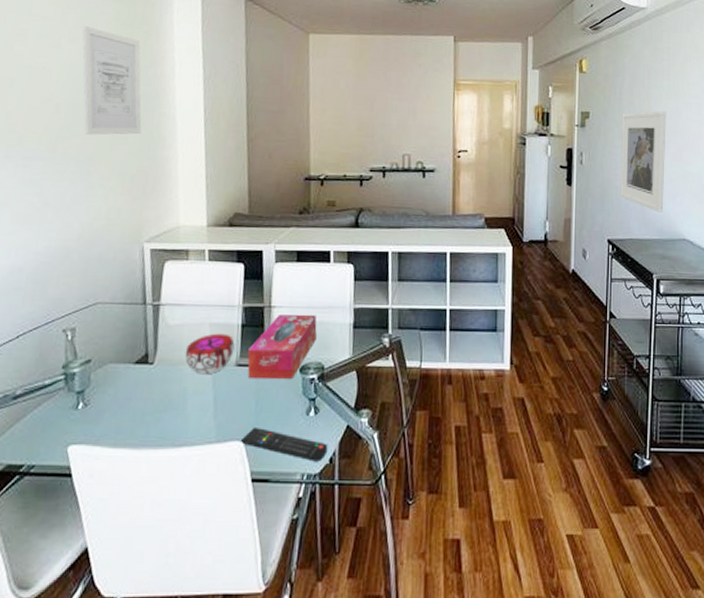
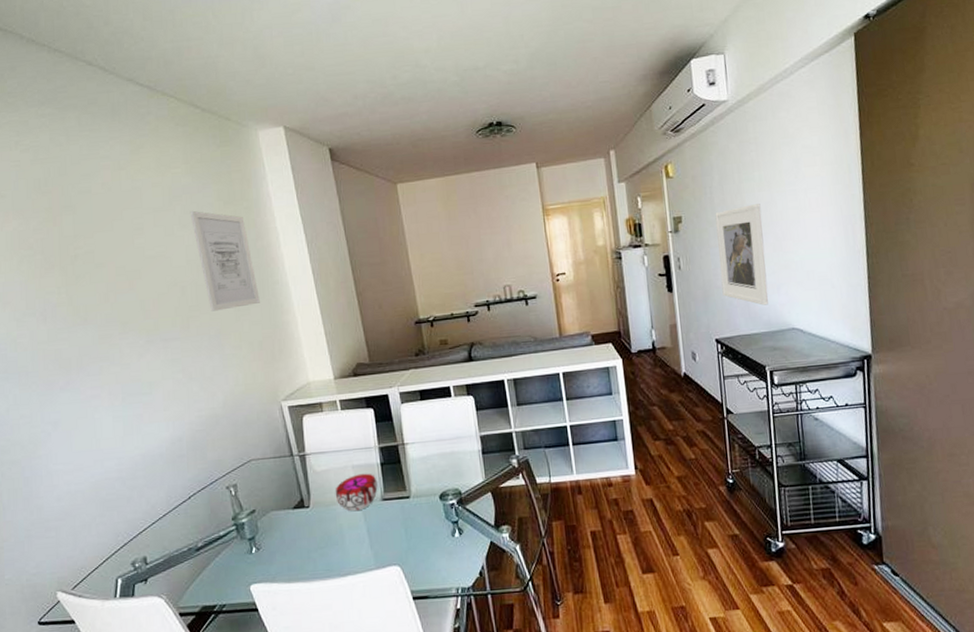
remote control: present [240,426,328,462] -> none [397,551,476,577]
tissue box: present [247,314,317,380] -> none [391,446,450,511]

